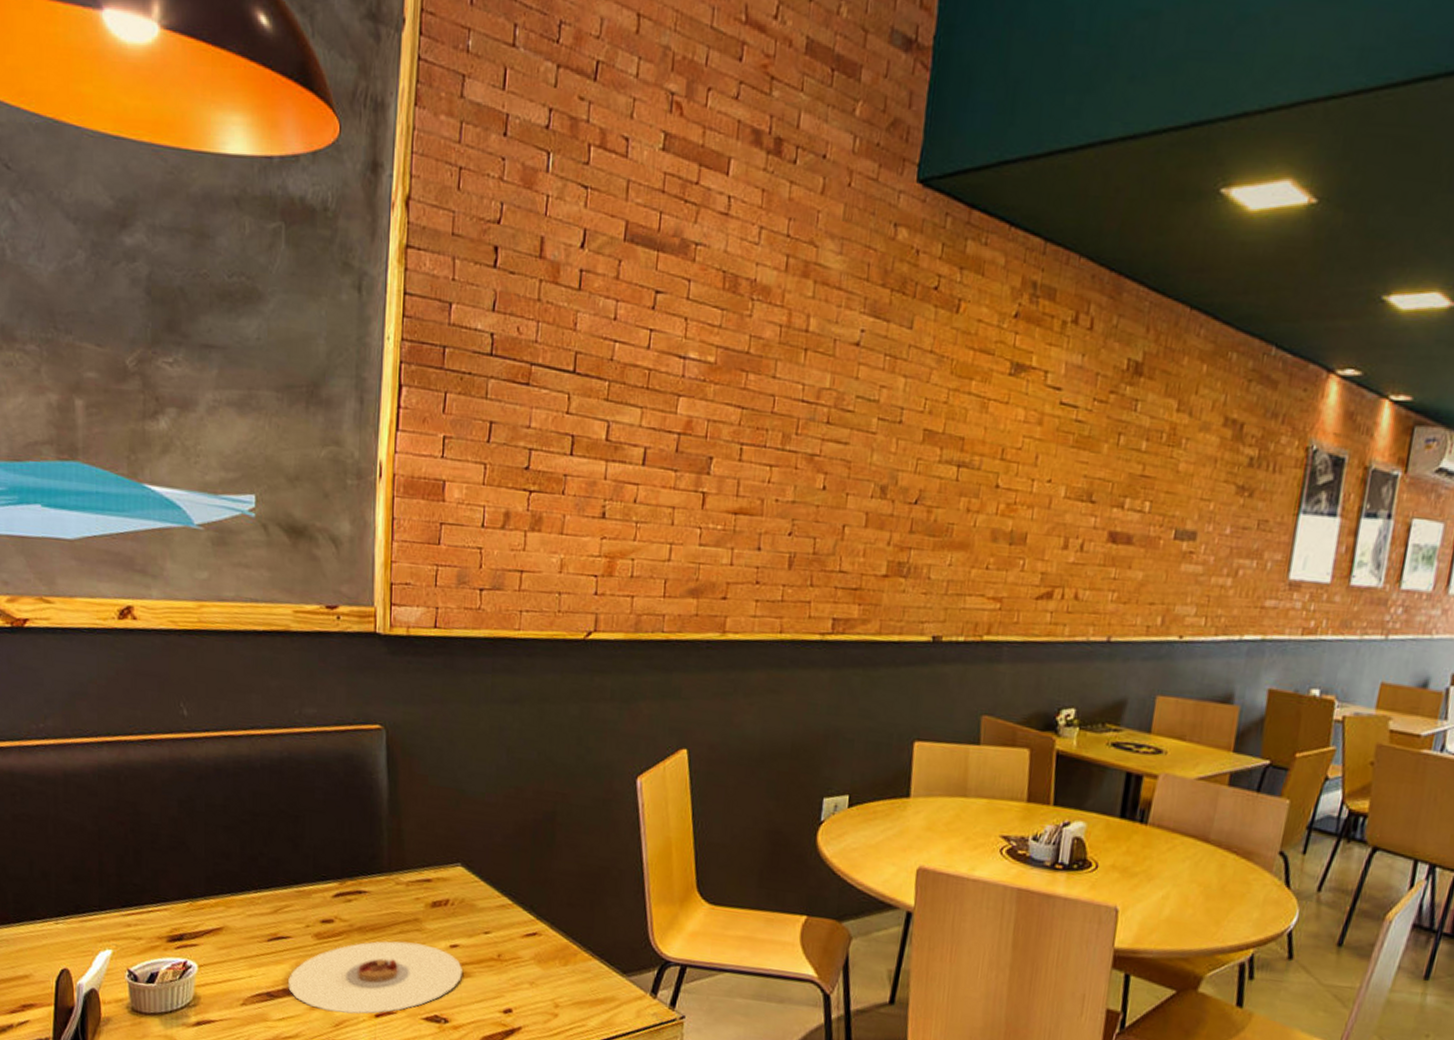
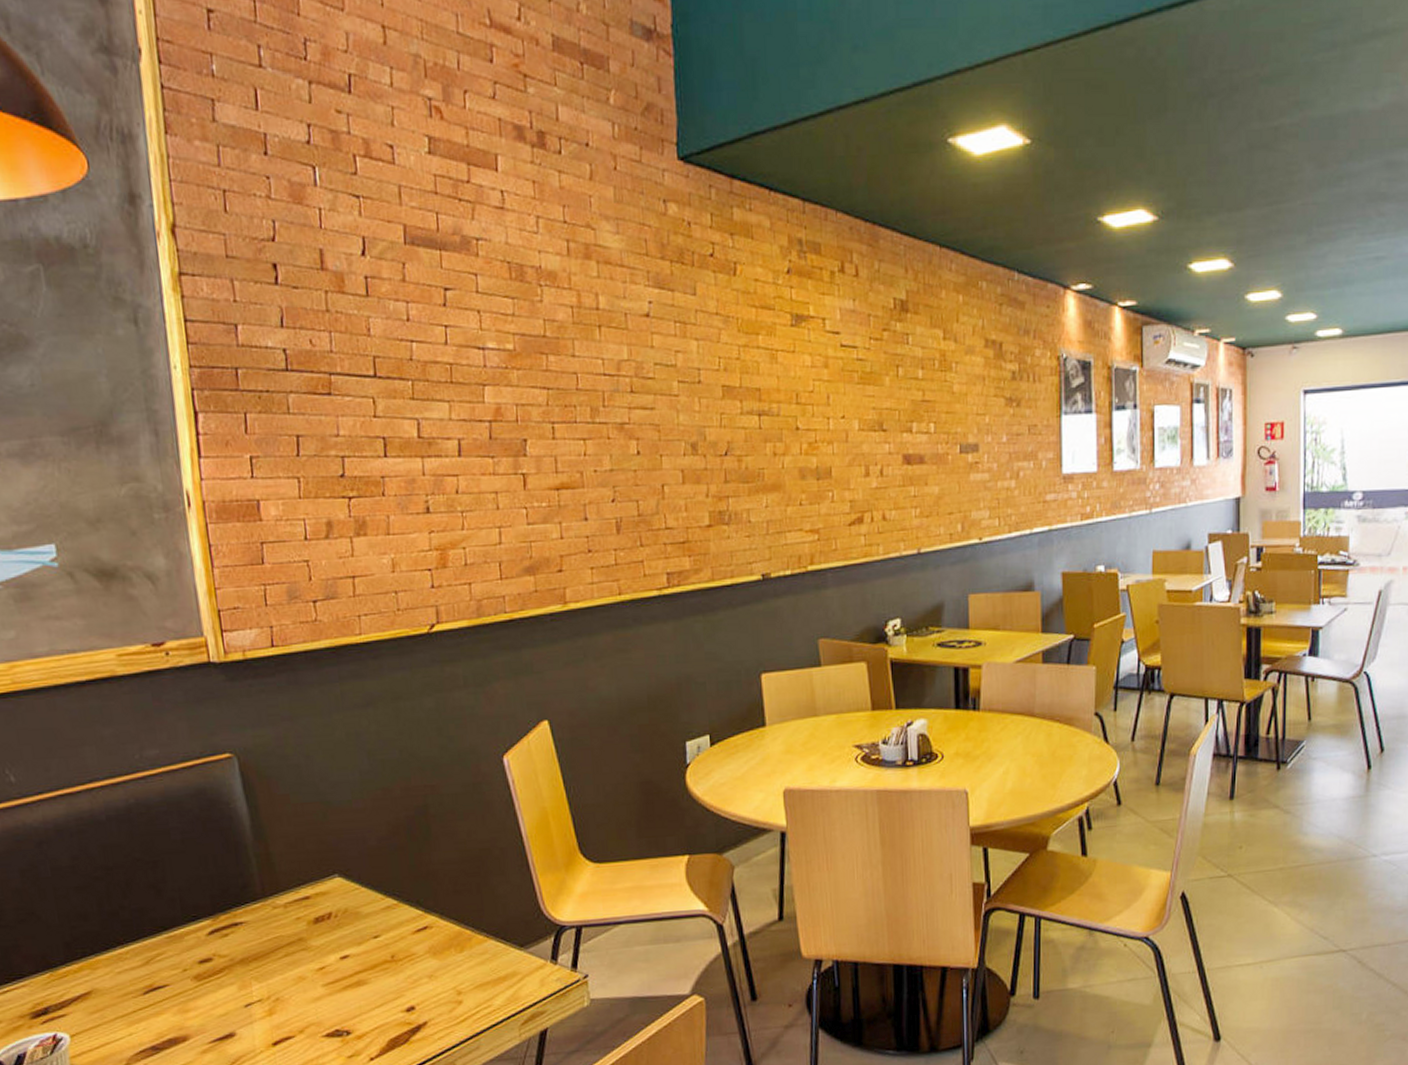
plate: present [288,941,462,1014] -> none [172,961,358,1051]

